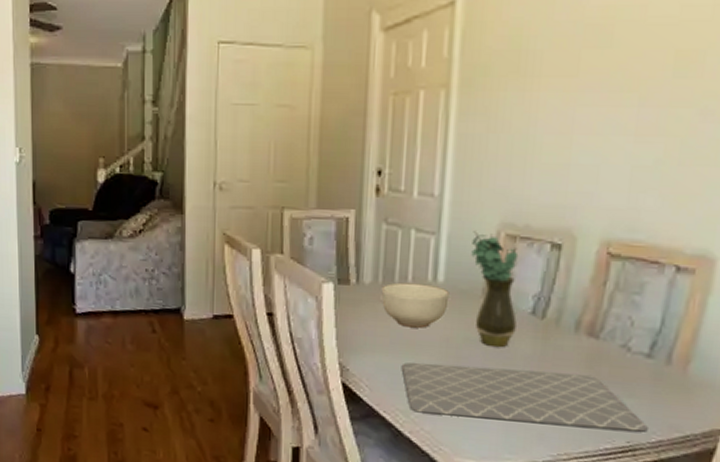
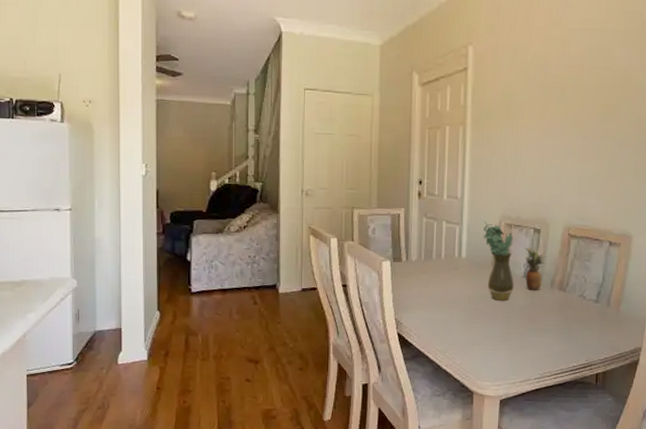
bowl: present [381,282,450,328] -> none [423,259,470,290]
placemat: present [401,362,648,432] -> none [439,315,598,353]
fruit: none [534,271,574,334] -> present [524,248,549,290]

